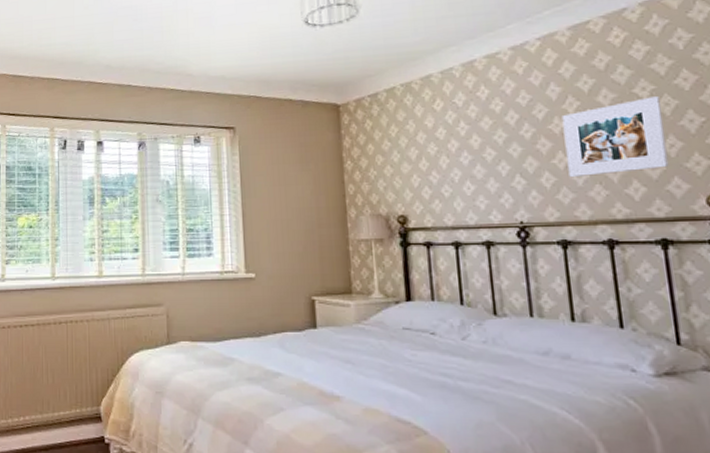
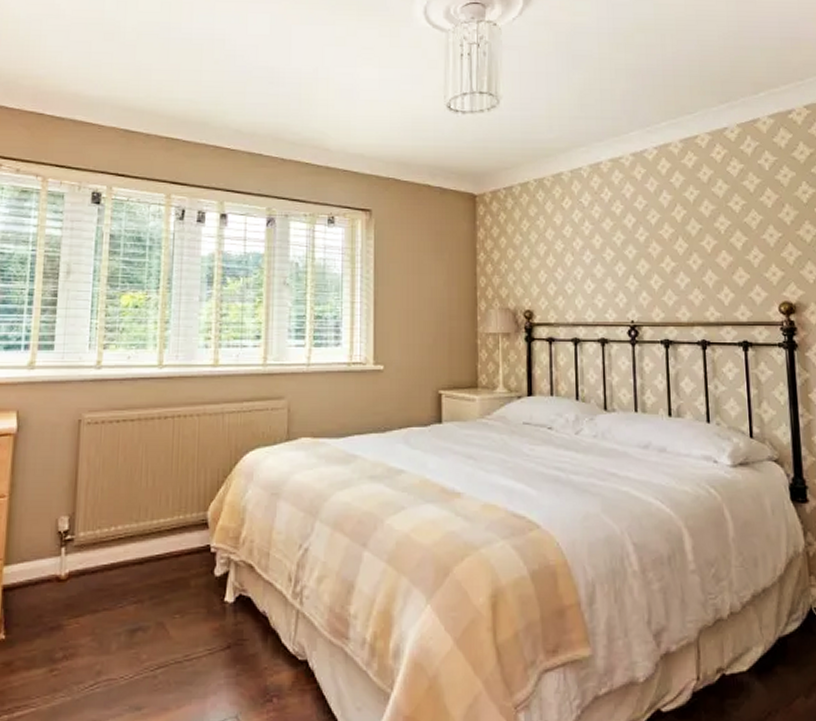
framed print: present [561,96,669,178] -> none [671,211,753,282]

